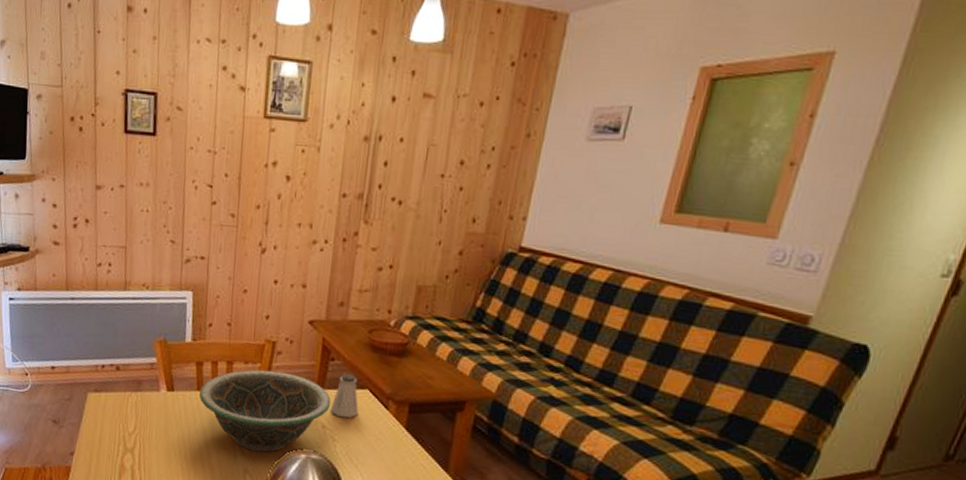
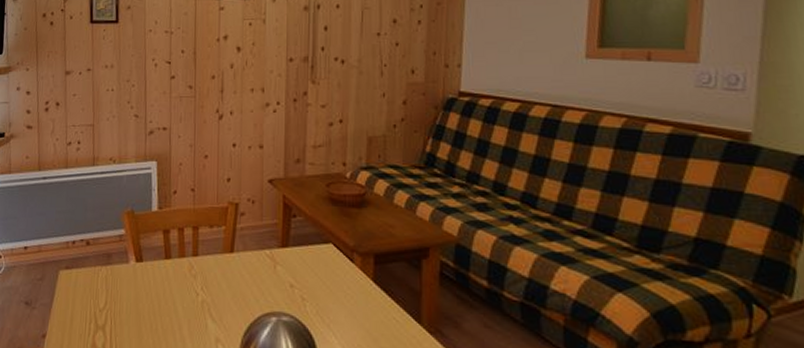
decorative bowl: present [199,369,331,453] -> none [167,232,297,319]
saltshaker: present [330,373,359,419] -> none [297,229,325,275]

